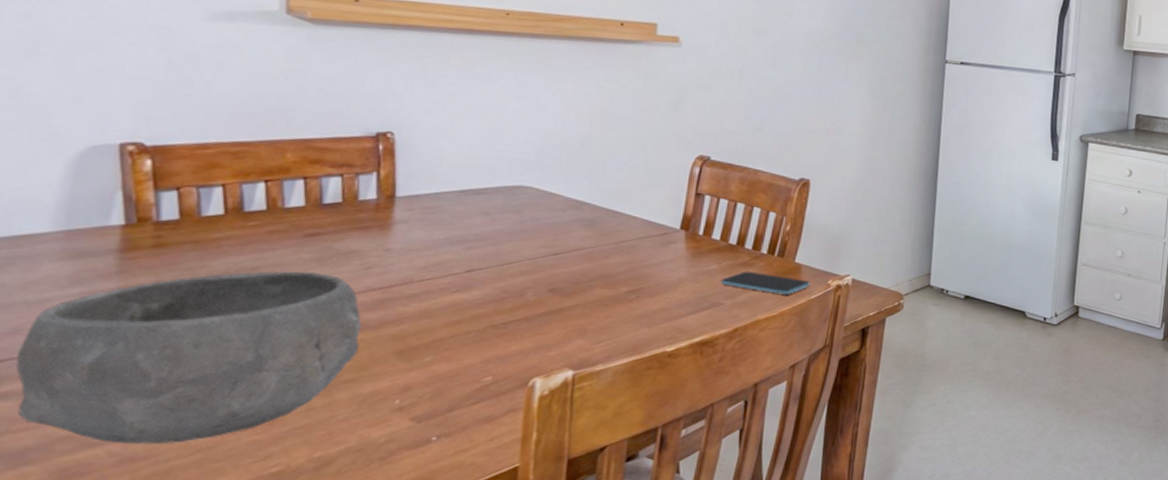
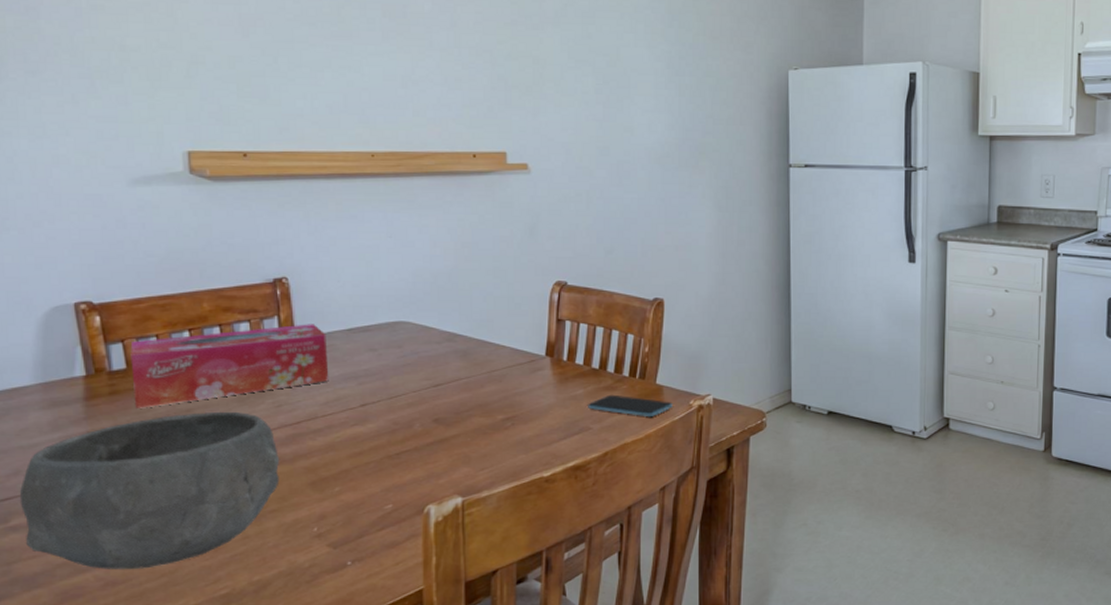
tissue box: none [185,182,433,264] -> present [130,324,329,408]

